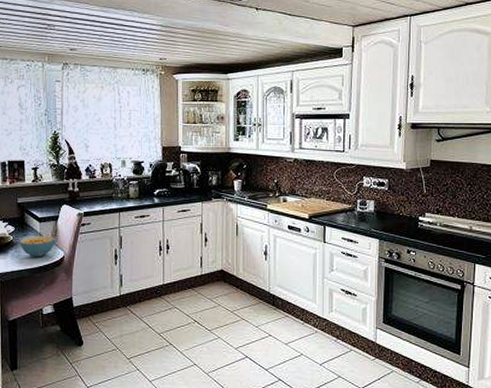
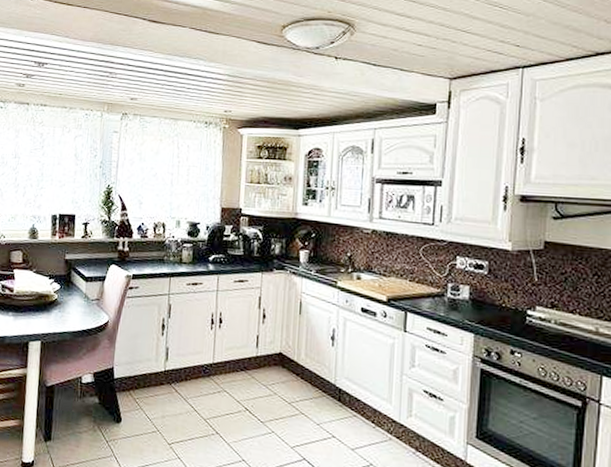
cereal bowl: present [20,235,56,257] -> none [64,296,102,320]

